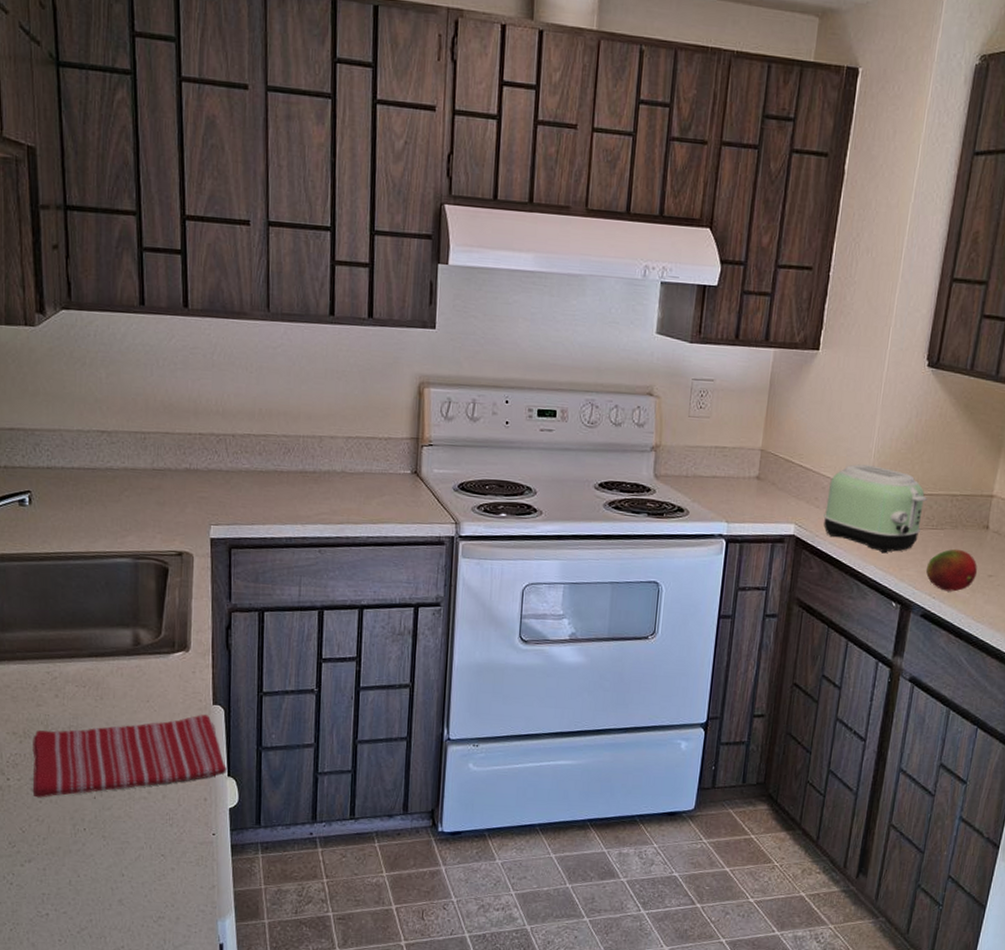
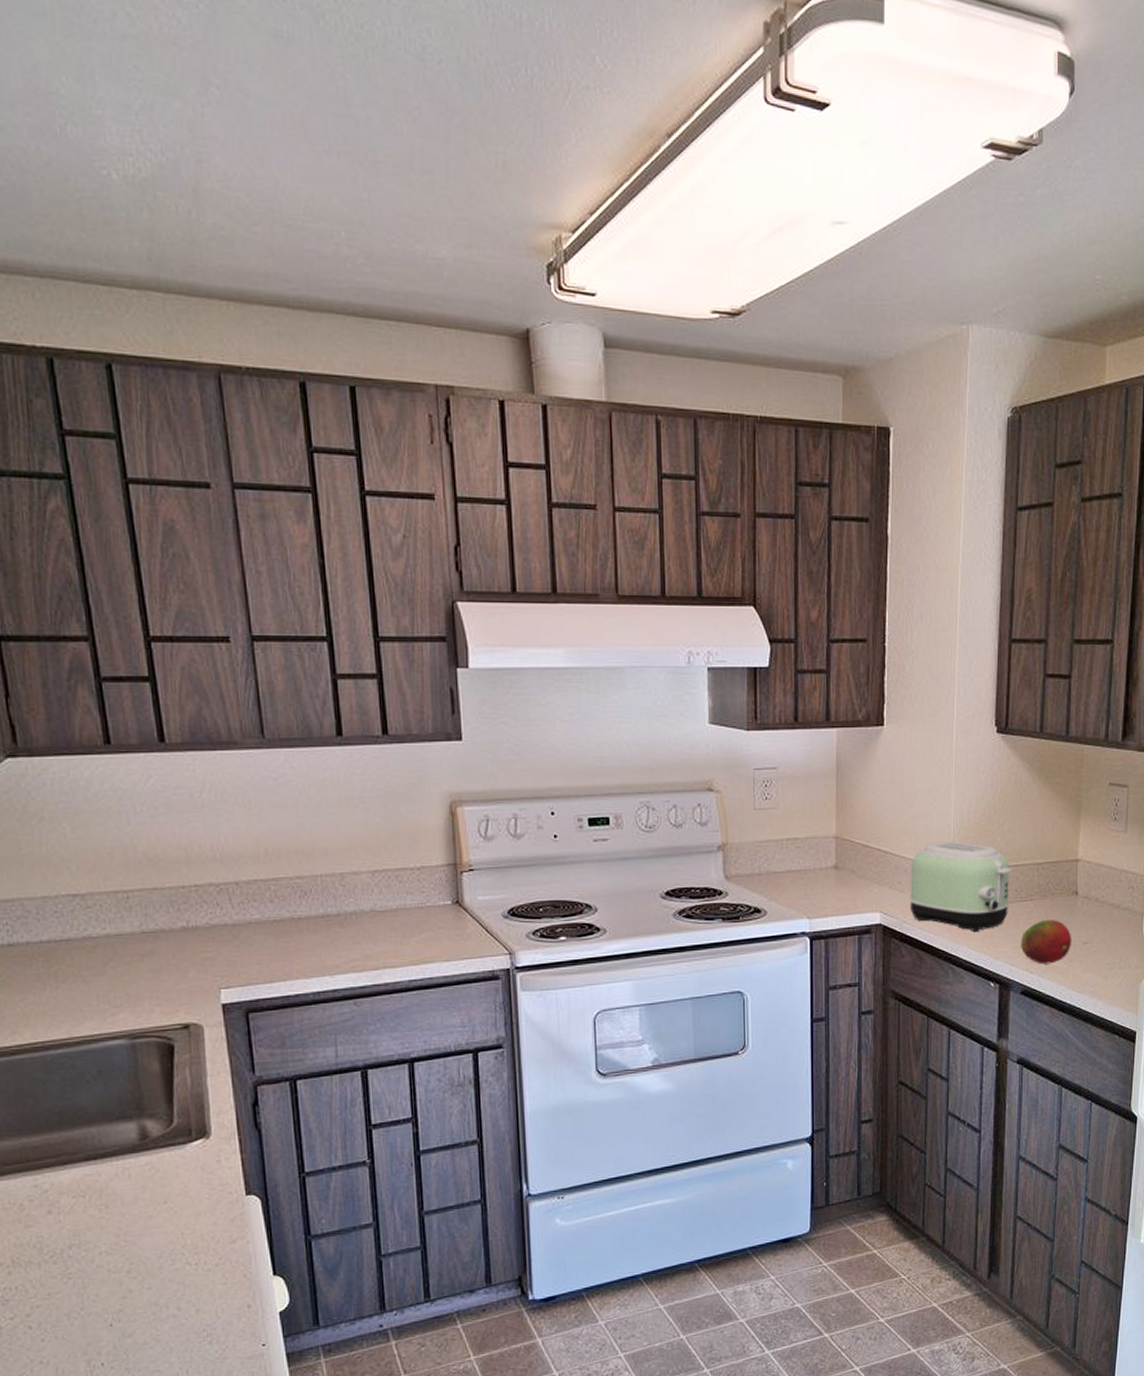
dish towel: present [32,714,227,798] -> none [24,1208,271,1336]

